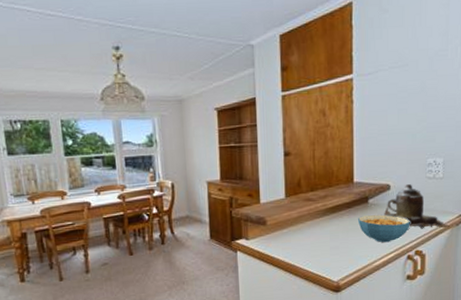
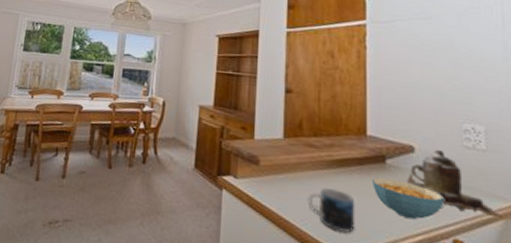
mug: none [308,232,345,265] -> present [308,188,355,234]

